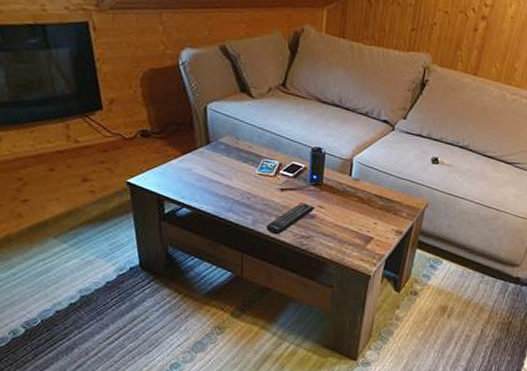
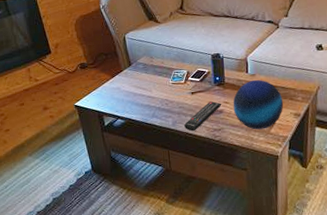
decorative orb: none [328,185,386,244] -> present [233,79,284,130]

